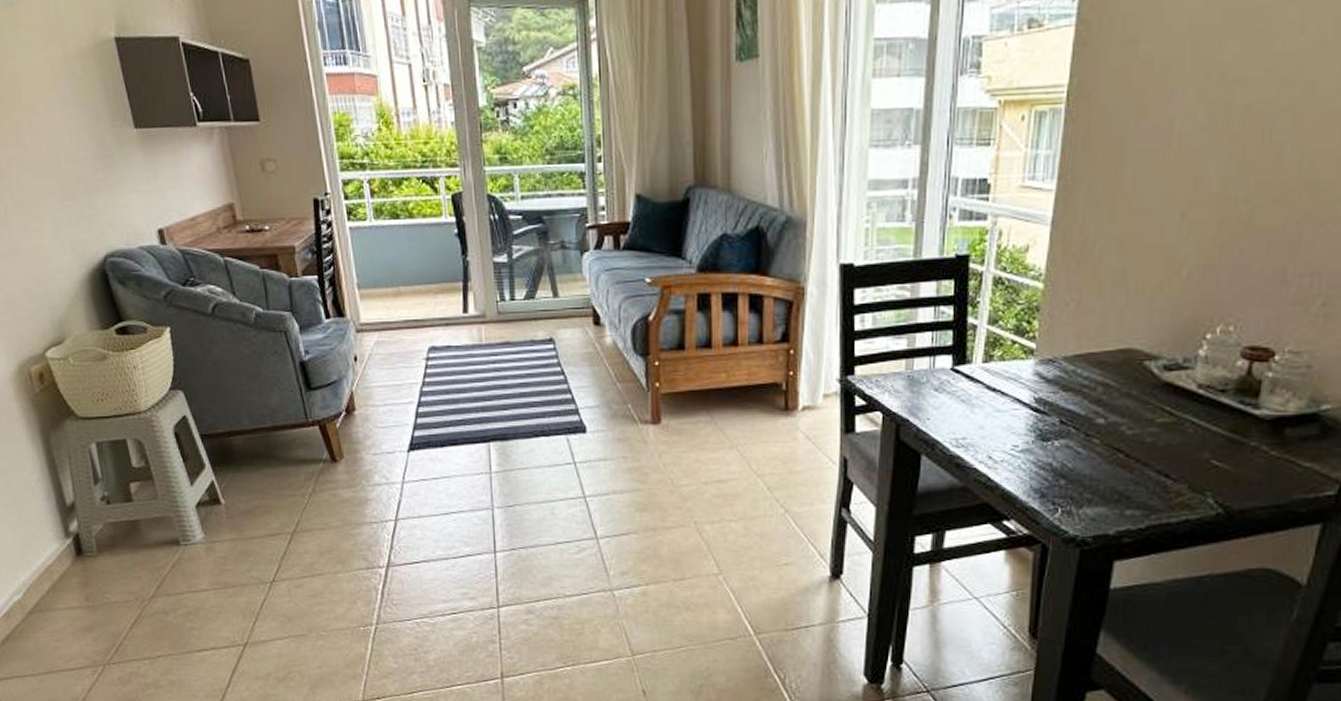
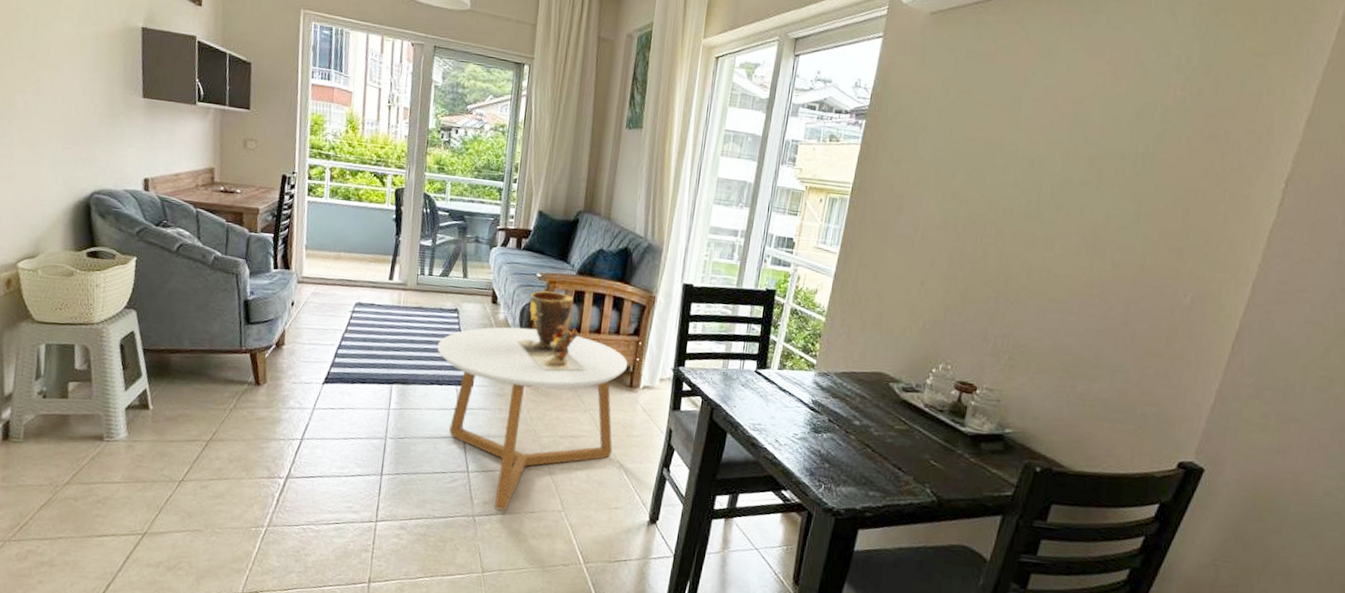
coffee table: none [535,350,779,581] -> present [437,327,628,511]
clay pot: none [633,298,726,401] -> present [517,290,586,371]

